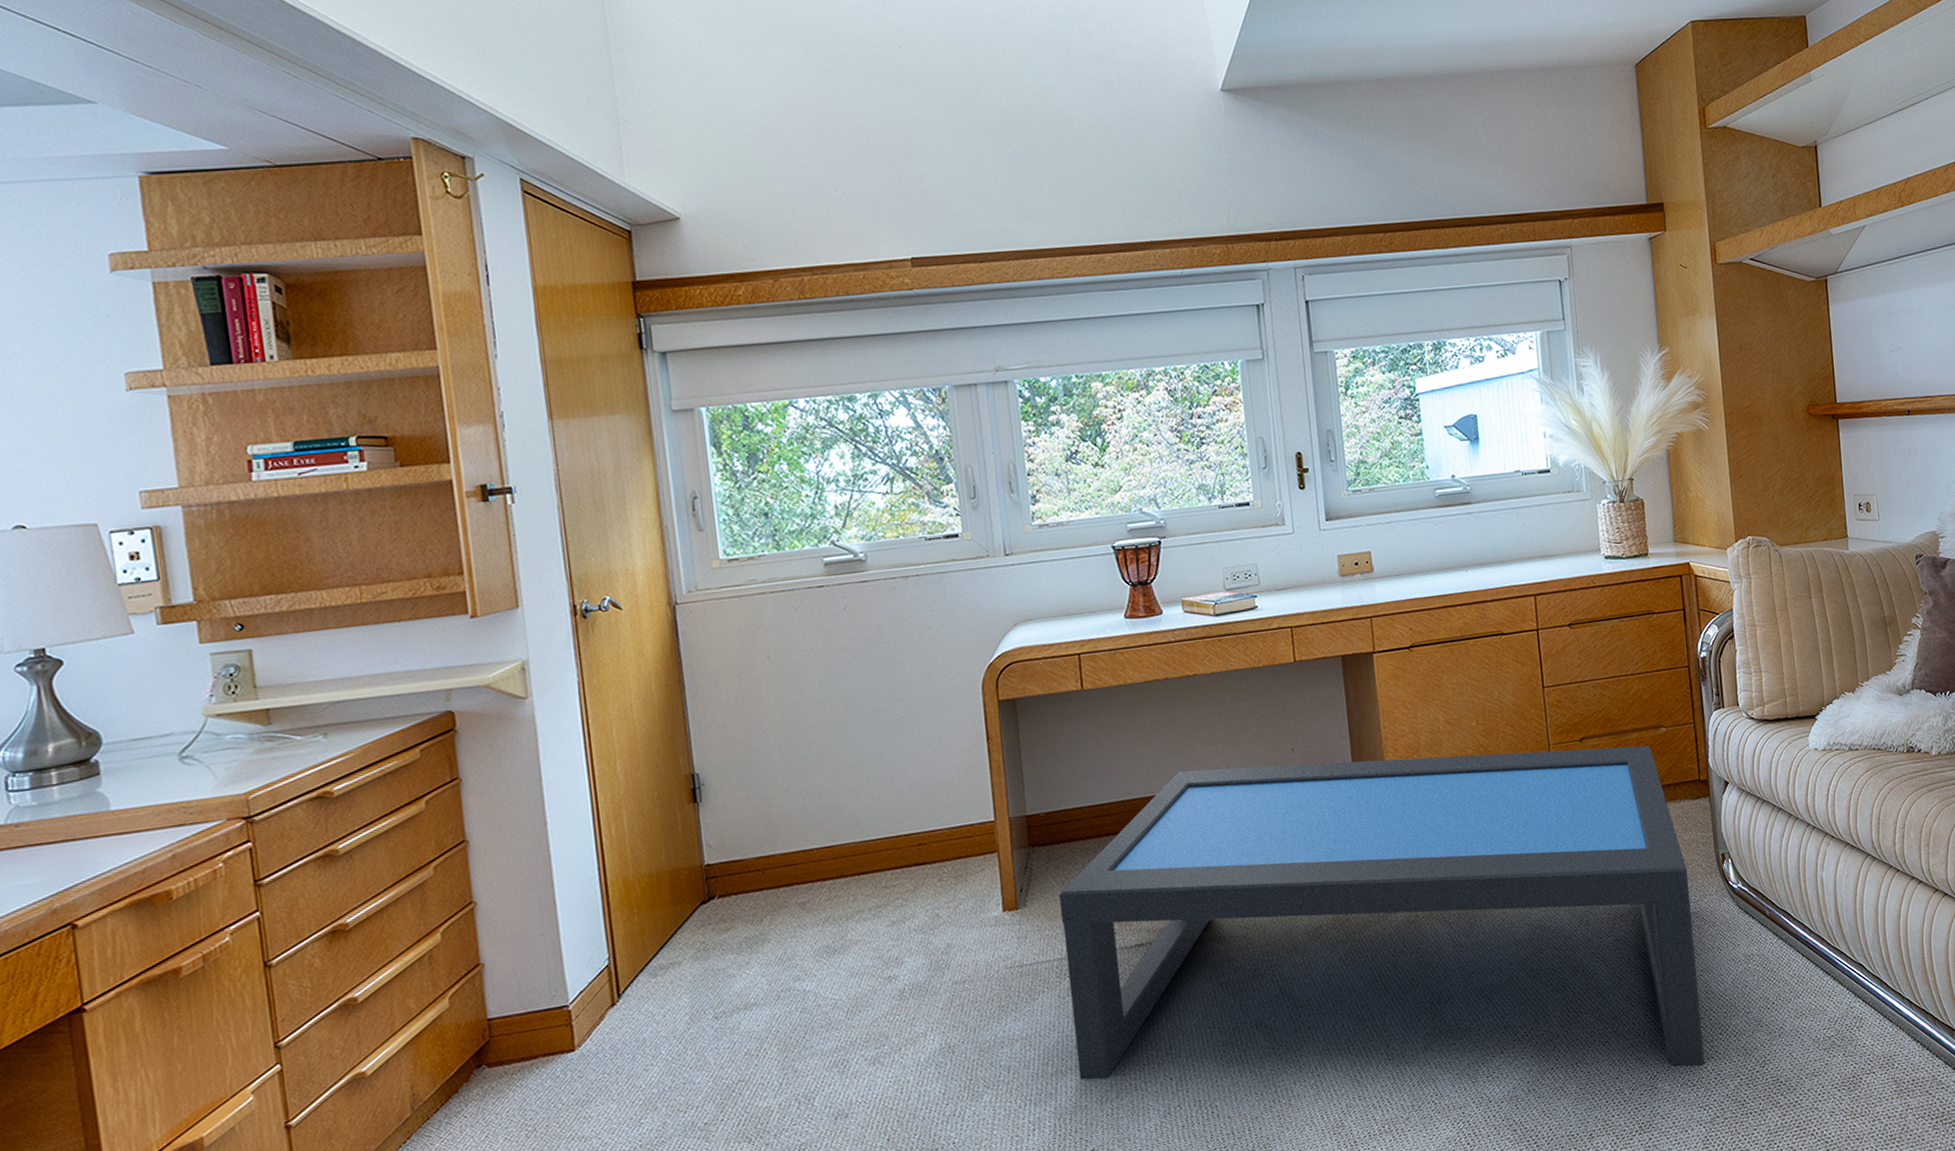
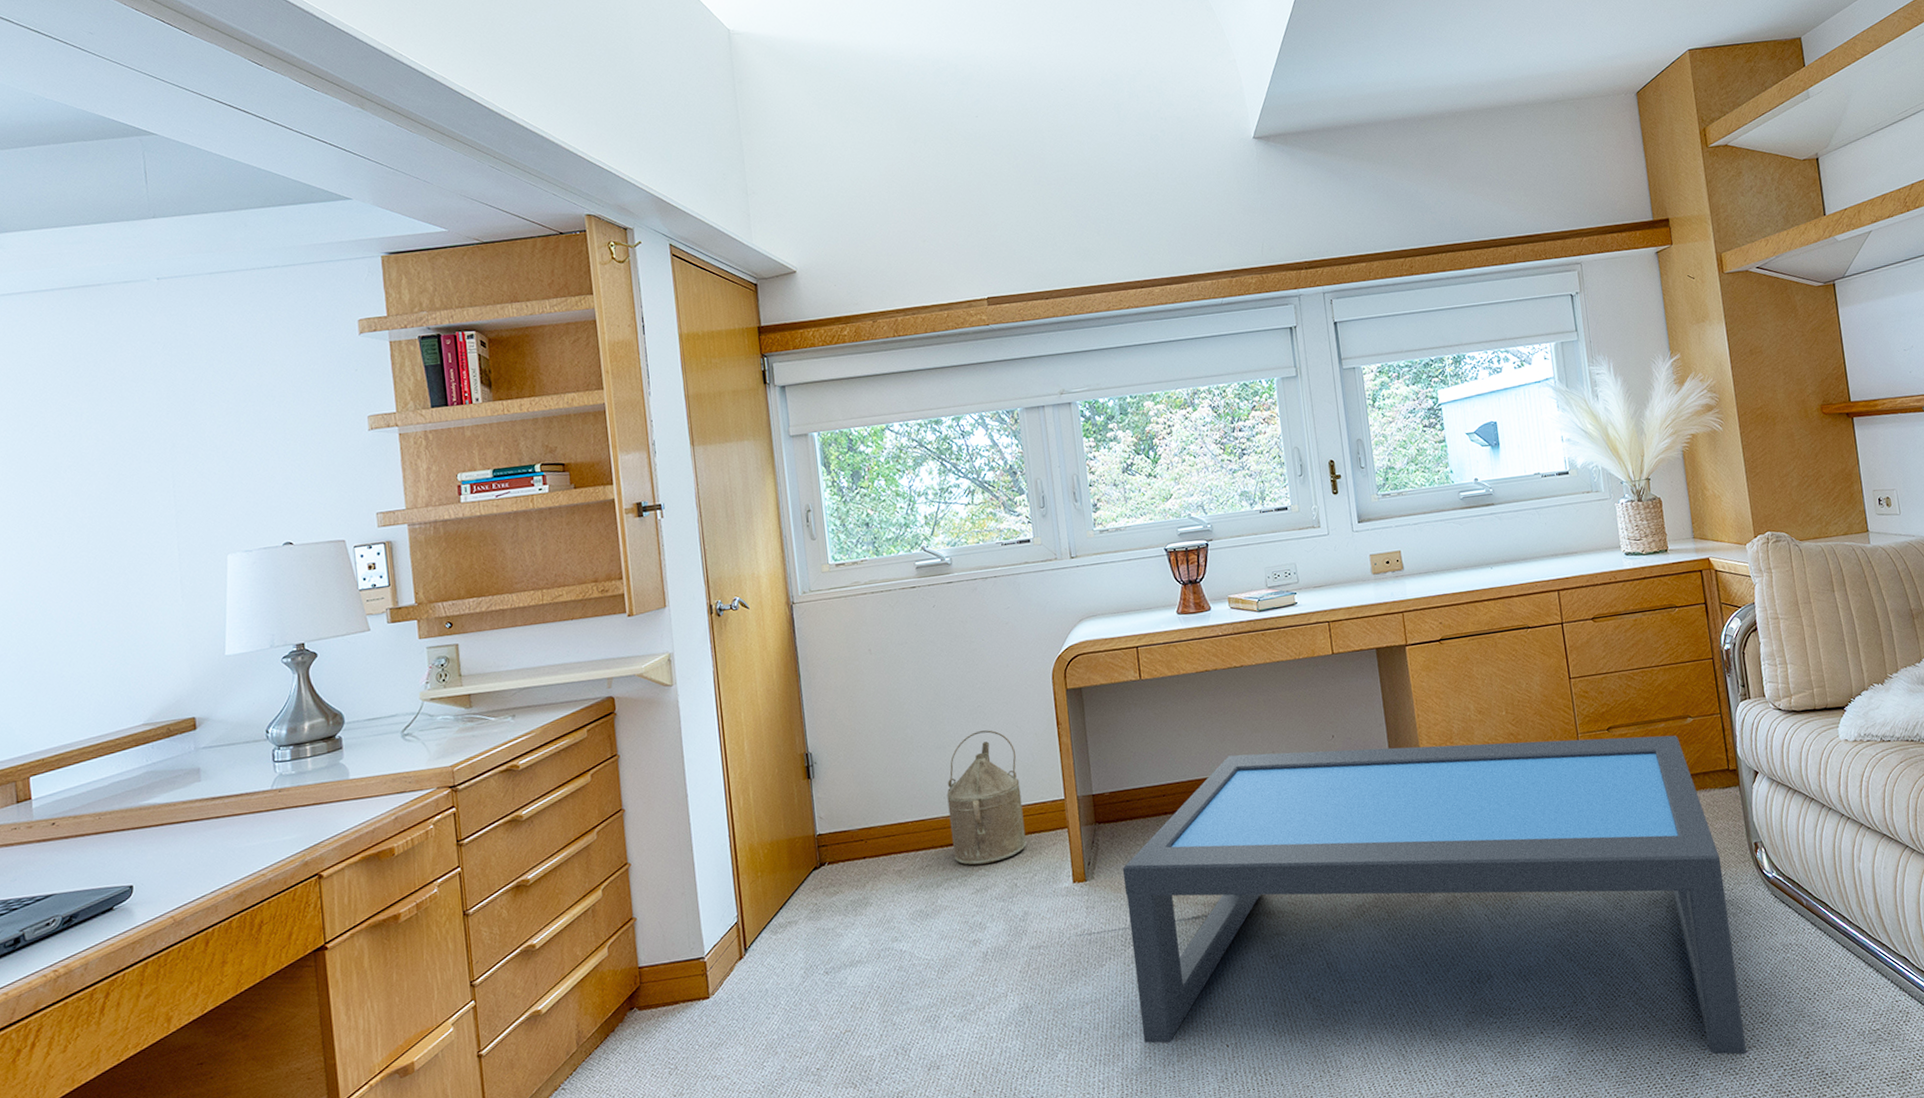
watering can: none [858,746,951,895] -> present [946,730,1027,865]

